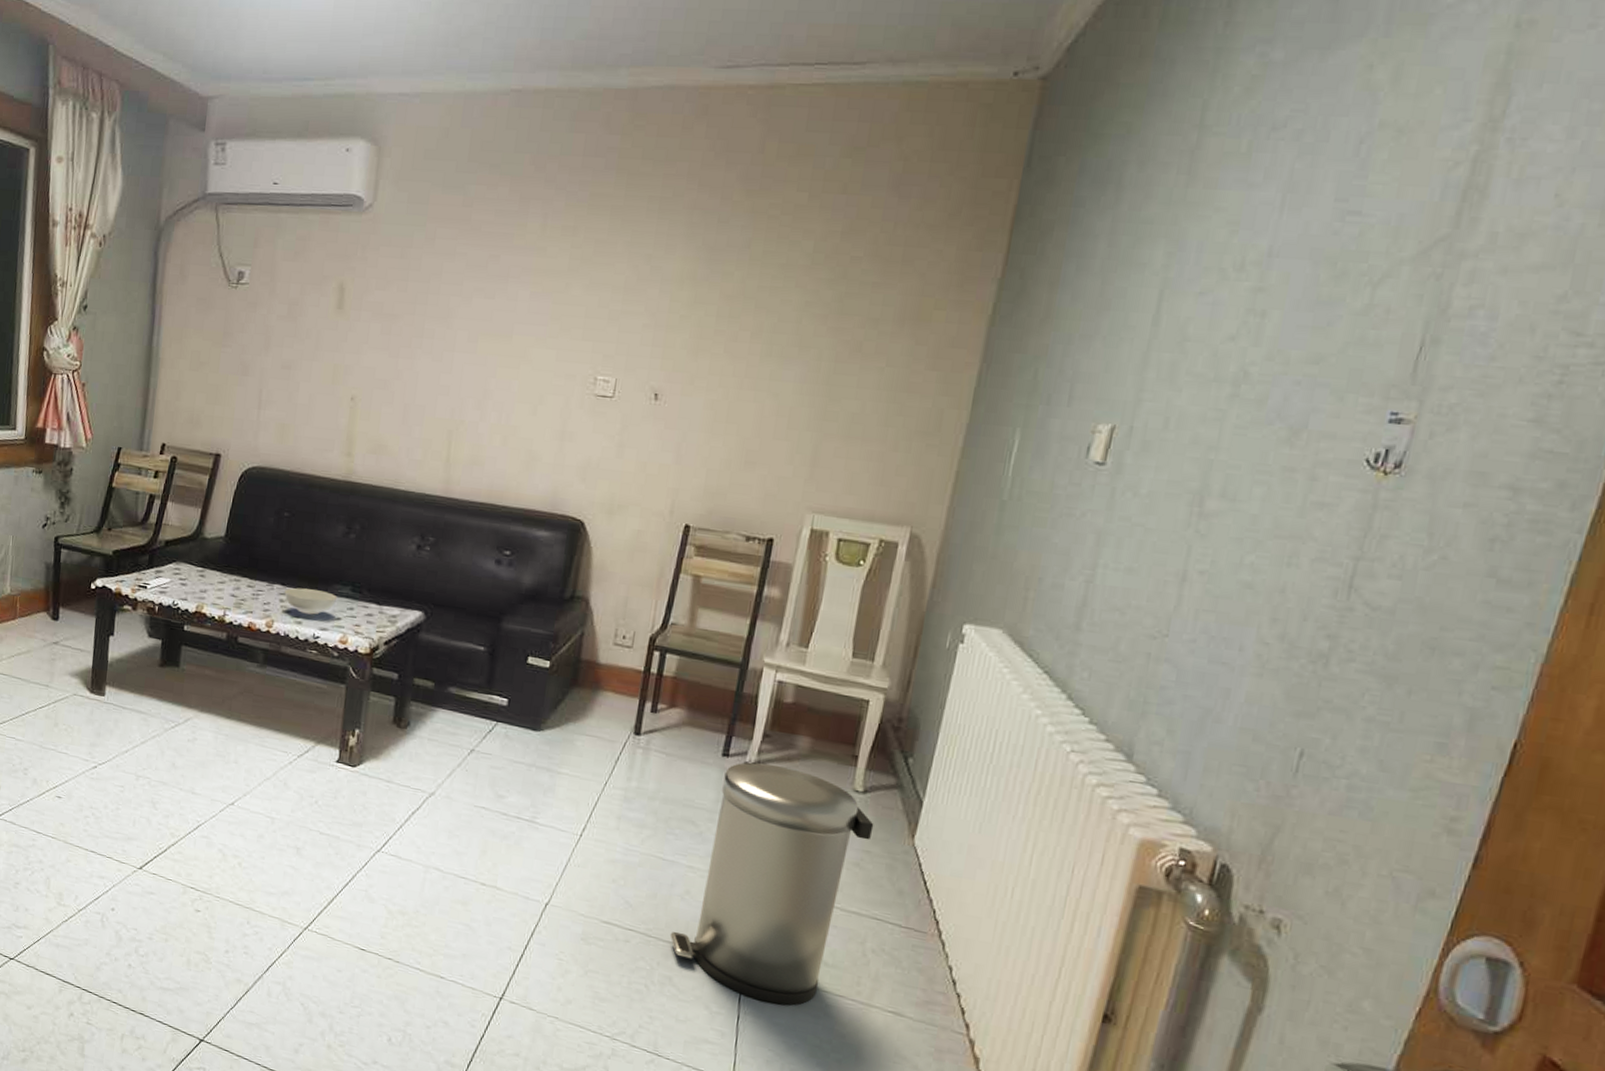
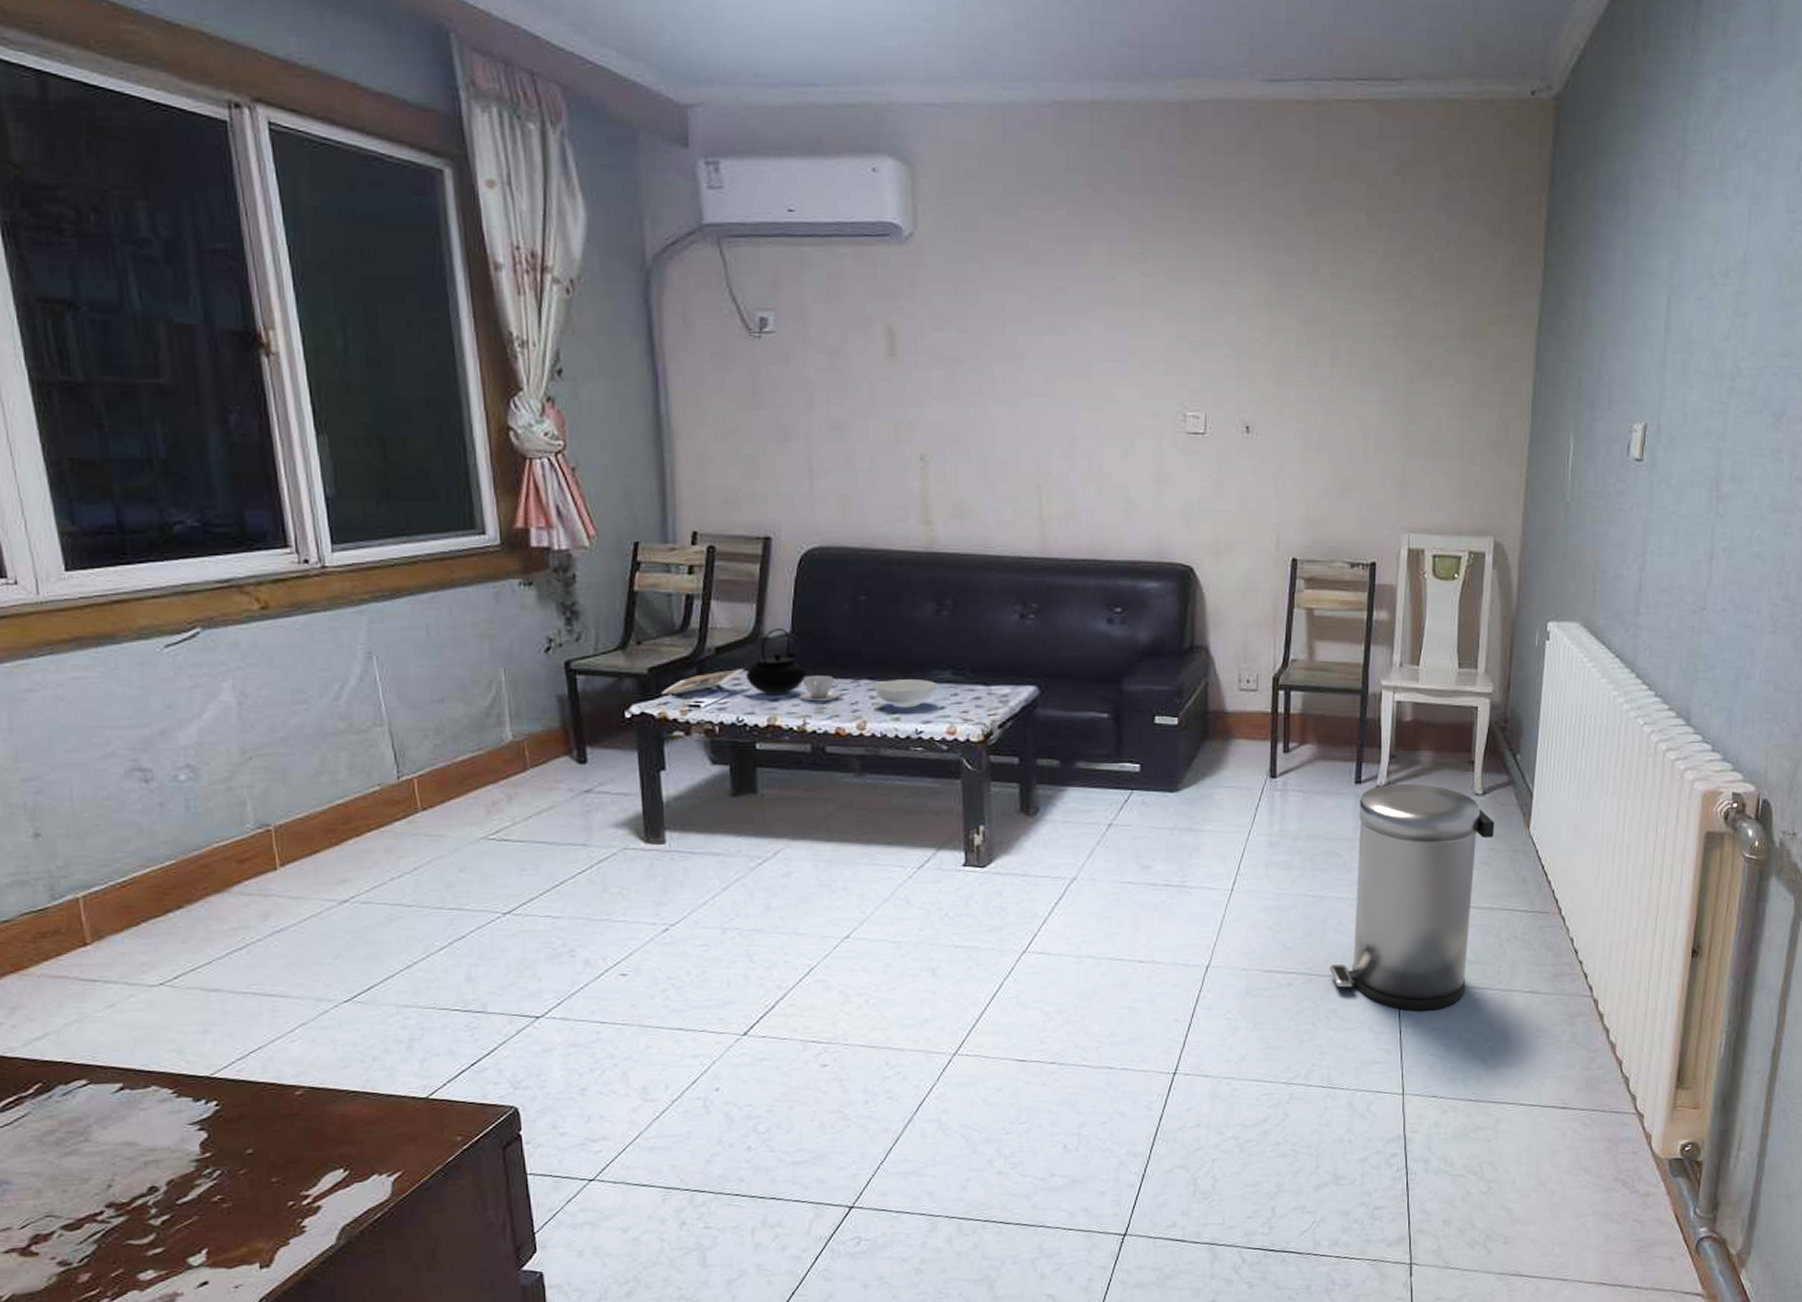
magazine: none [120,560,187,579] -> present [662,667,747,694]
teapot: none [184,530,232,588] -> present [745,627,806,695]
teacup: none [223,574,256,598] -> present [799,676,840,702]

